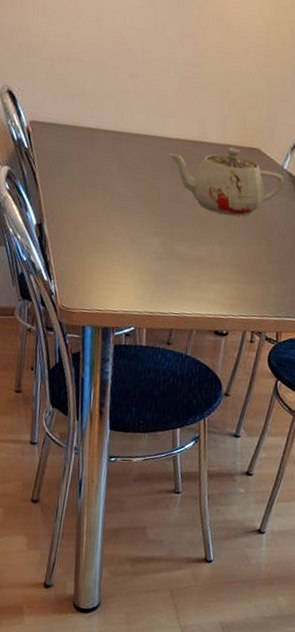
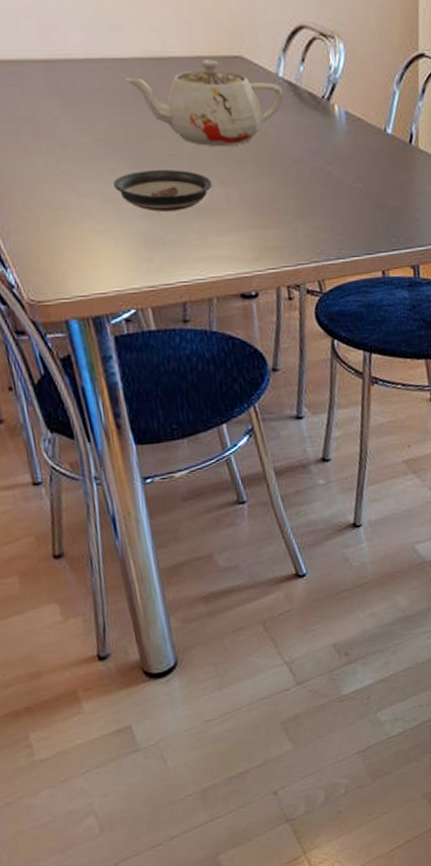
saucer: none [141,224,214,259] -> present [113,169,213,212]

